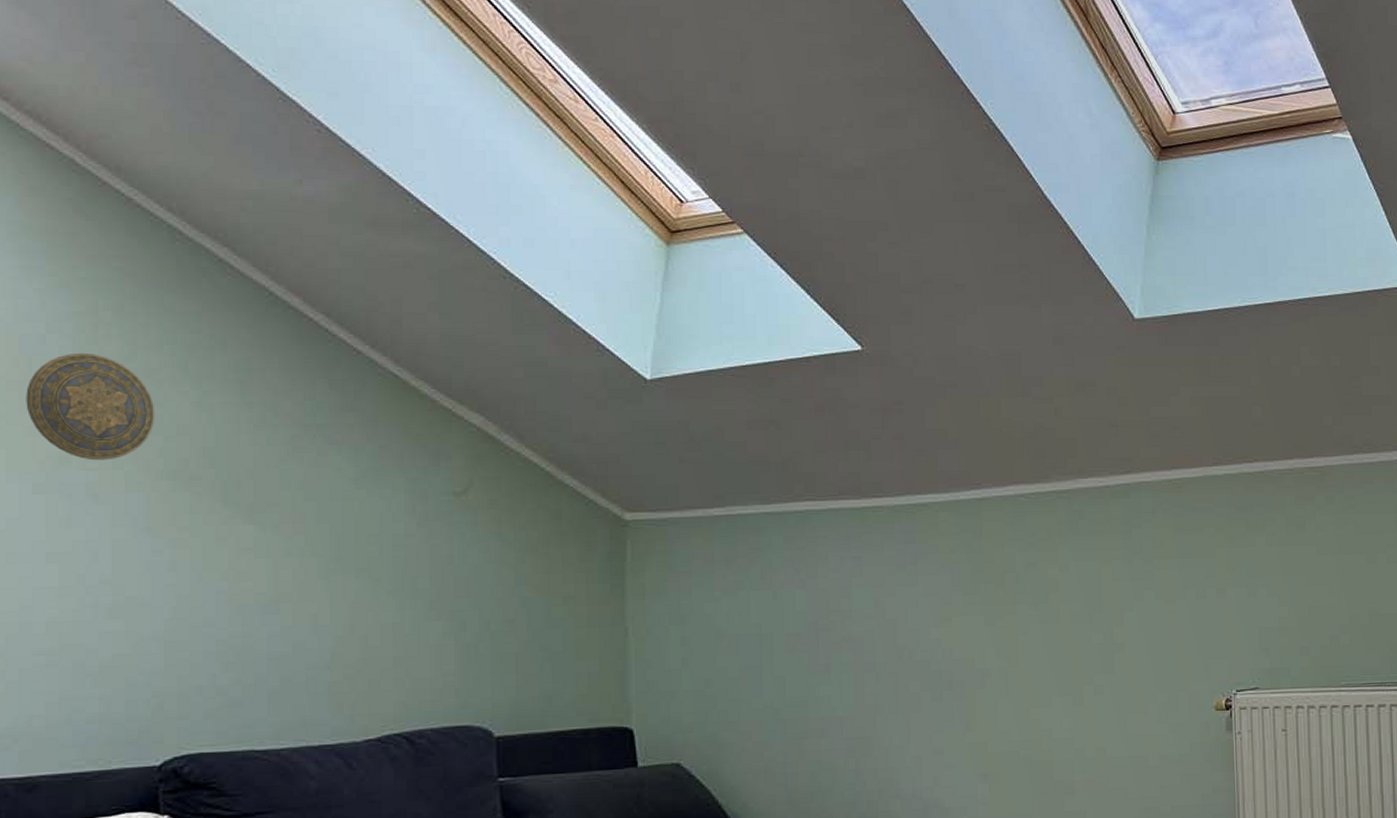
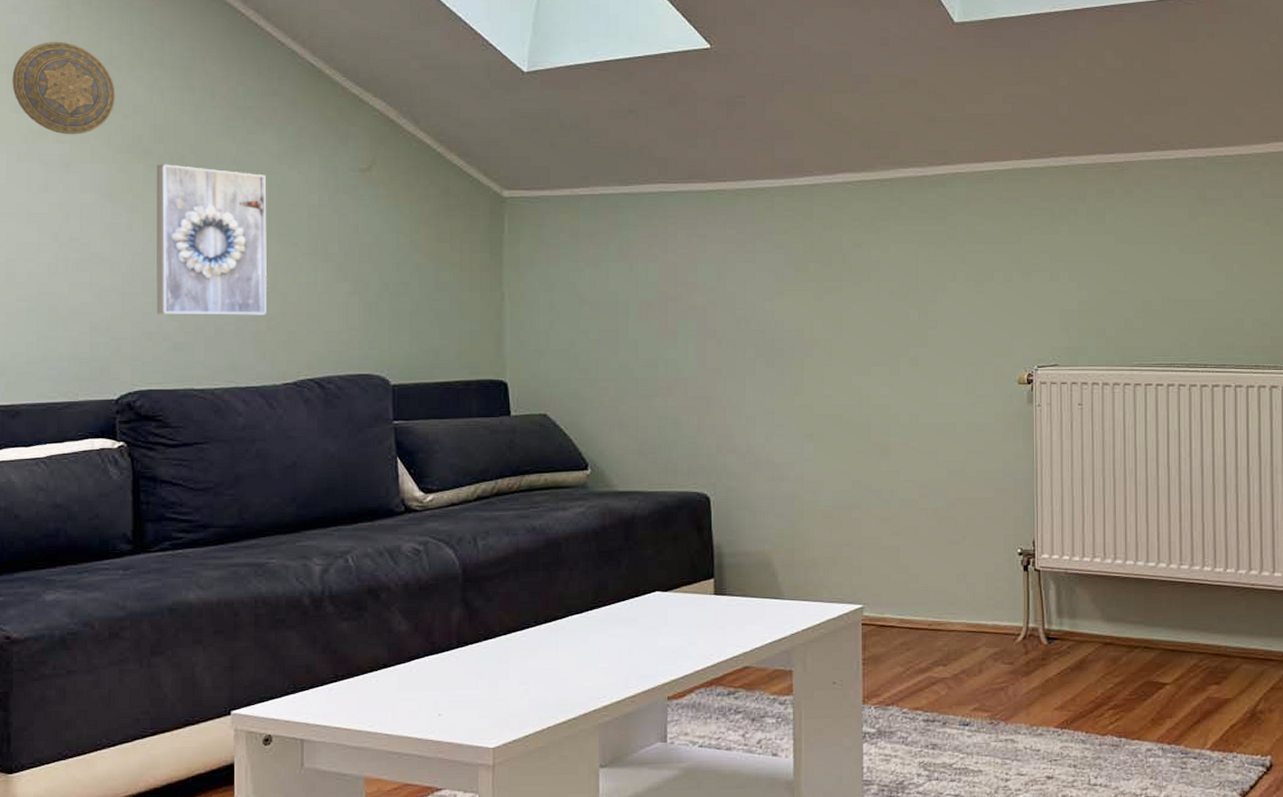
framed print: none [206,492,343,665] -> present [156,164,267,315]

